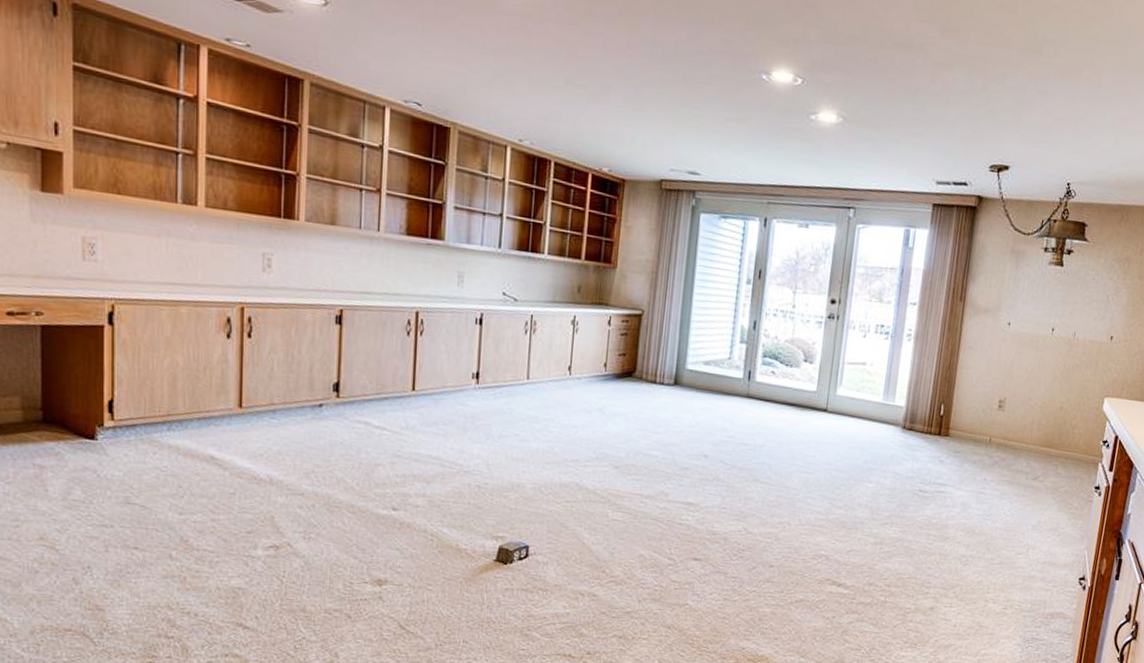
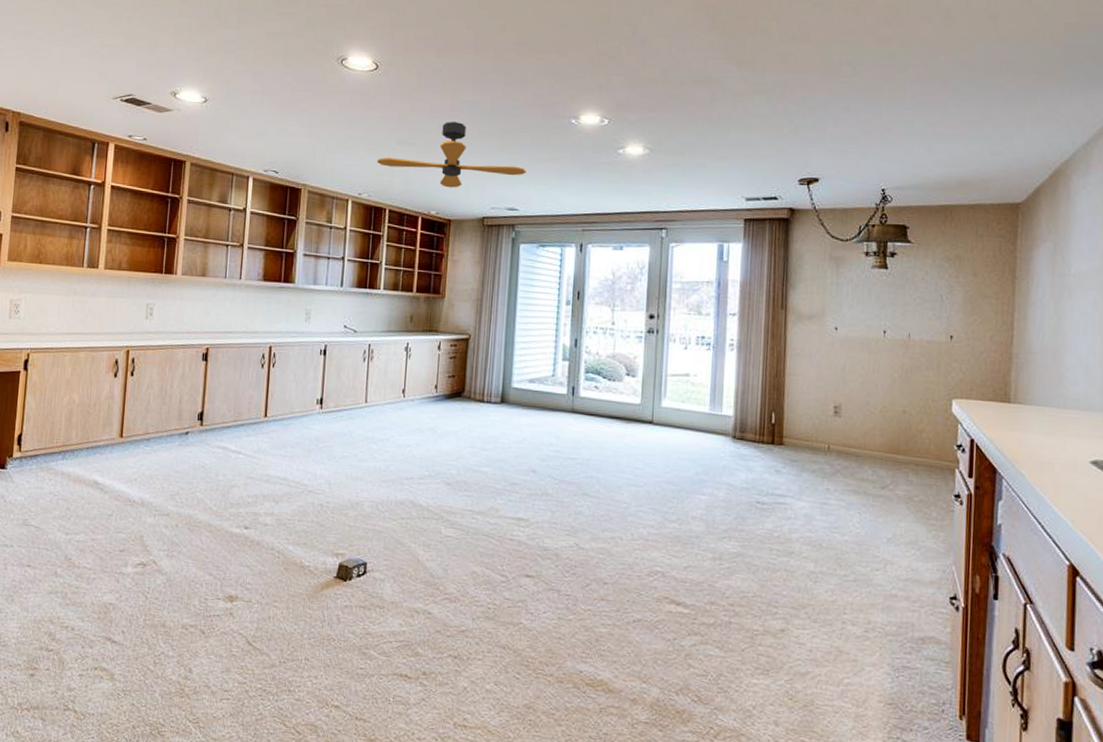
ceiling fan: none [540,62,710,143] -> present [376,121,526,188]

